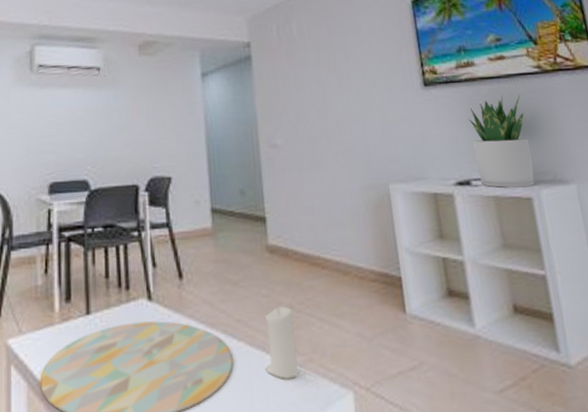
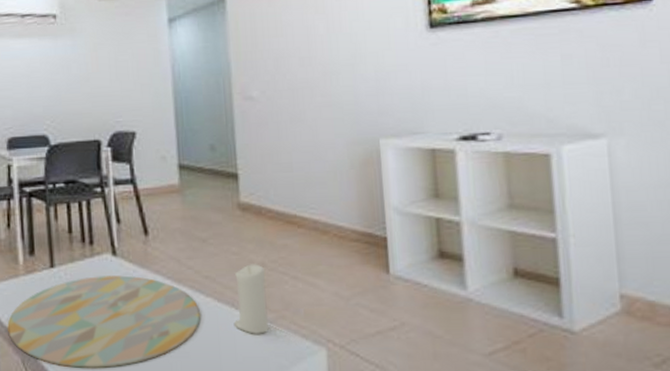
planter: present [469,94,535,188] -> none [482,34,557,143]

